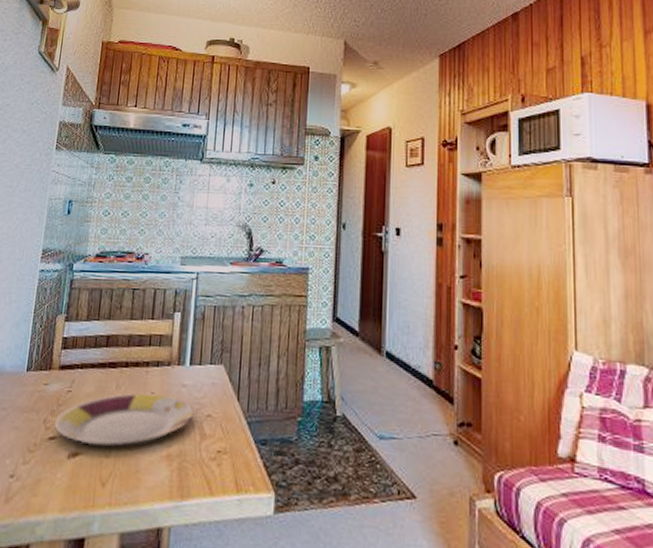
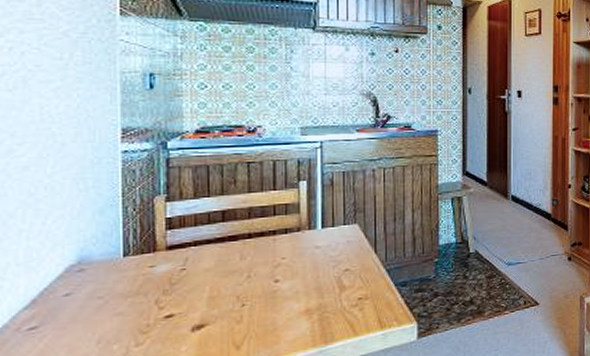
plate: present [55,393,193,449] -> none [170,258,330,316]

